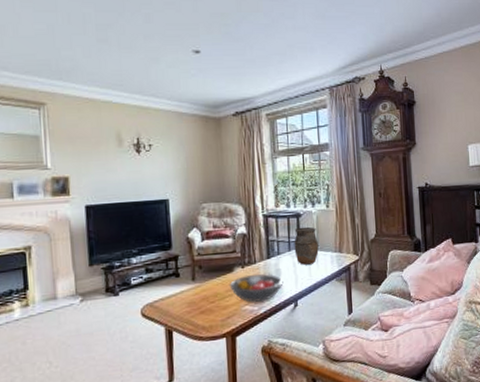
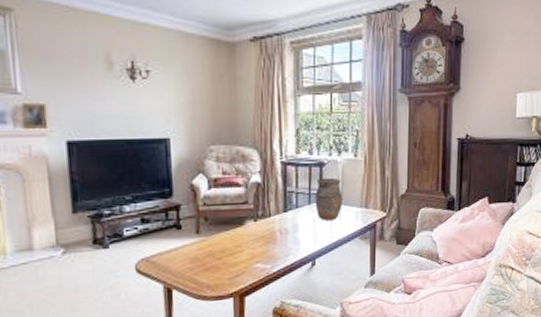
fruit bowl: present [229,273,283,302] -> none [239,228,301,260]

